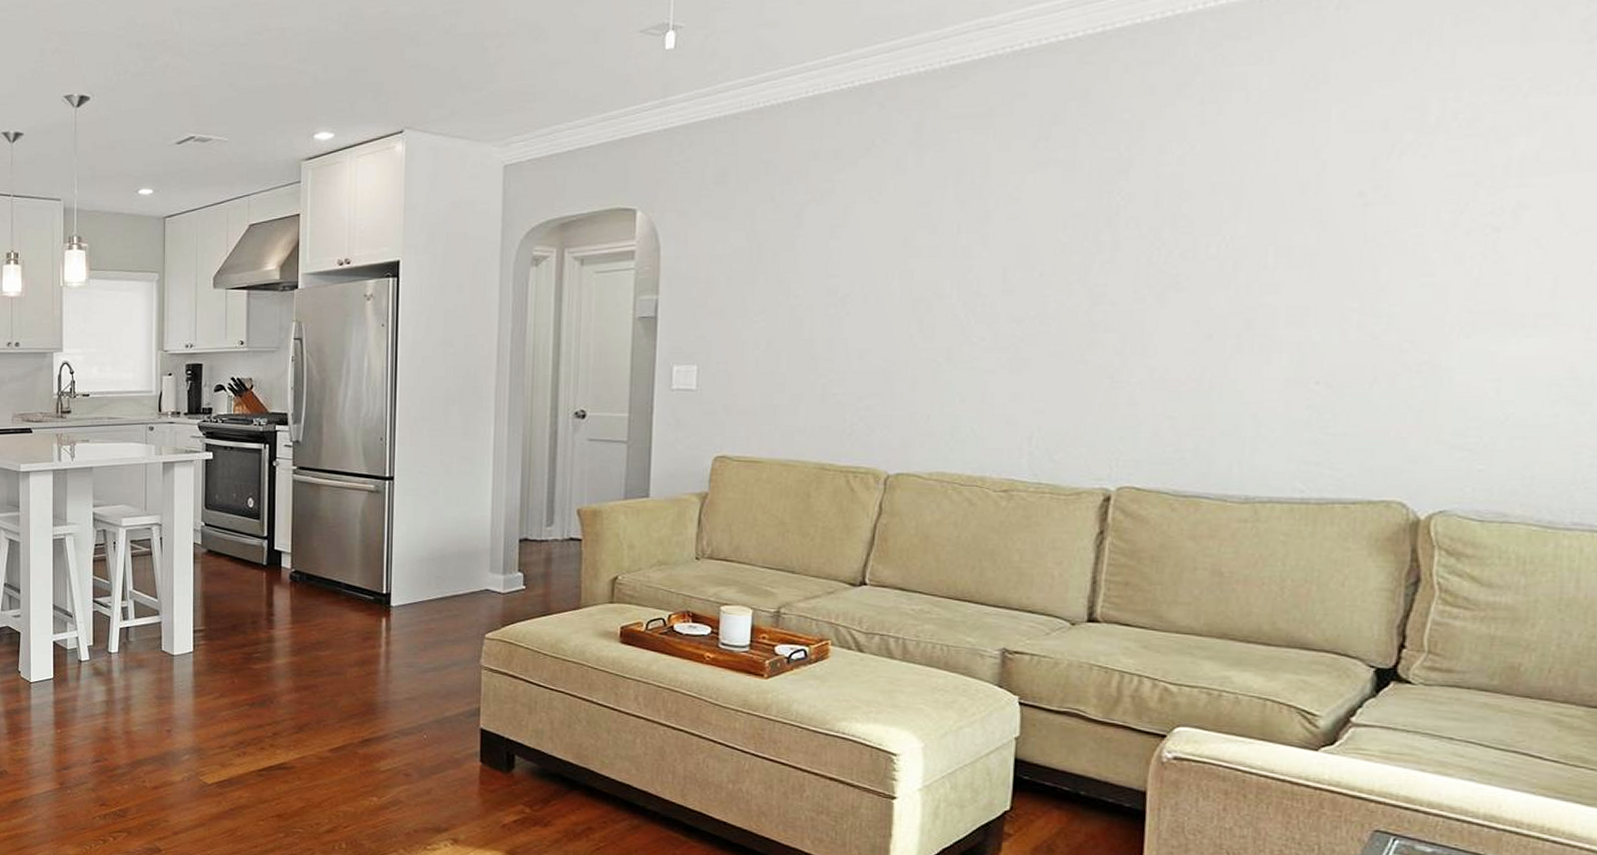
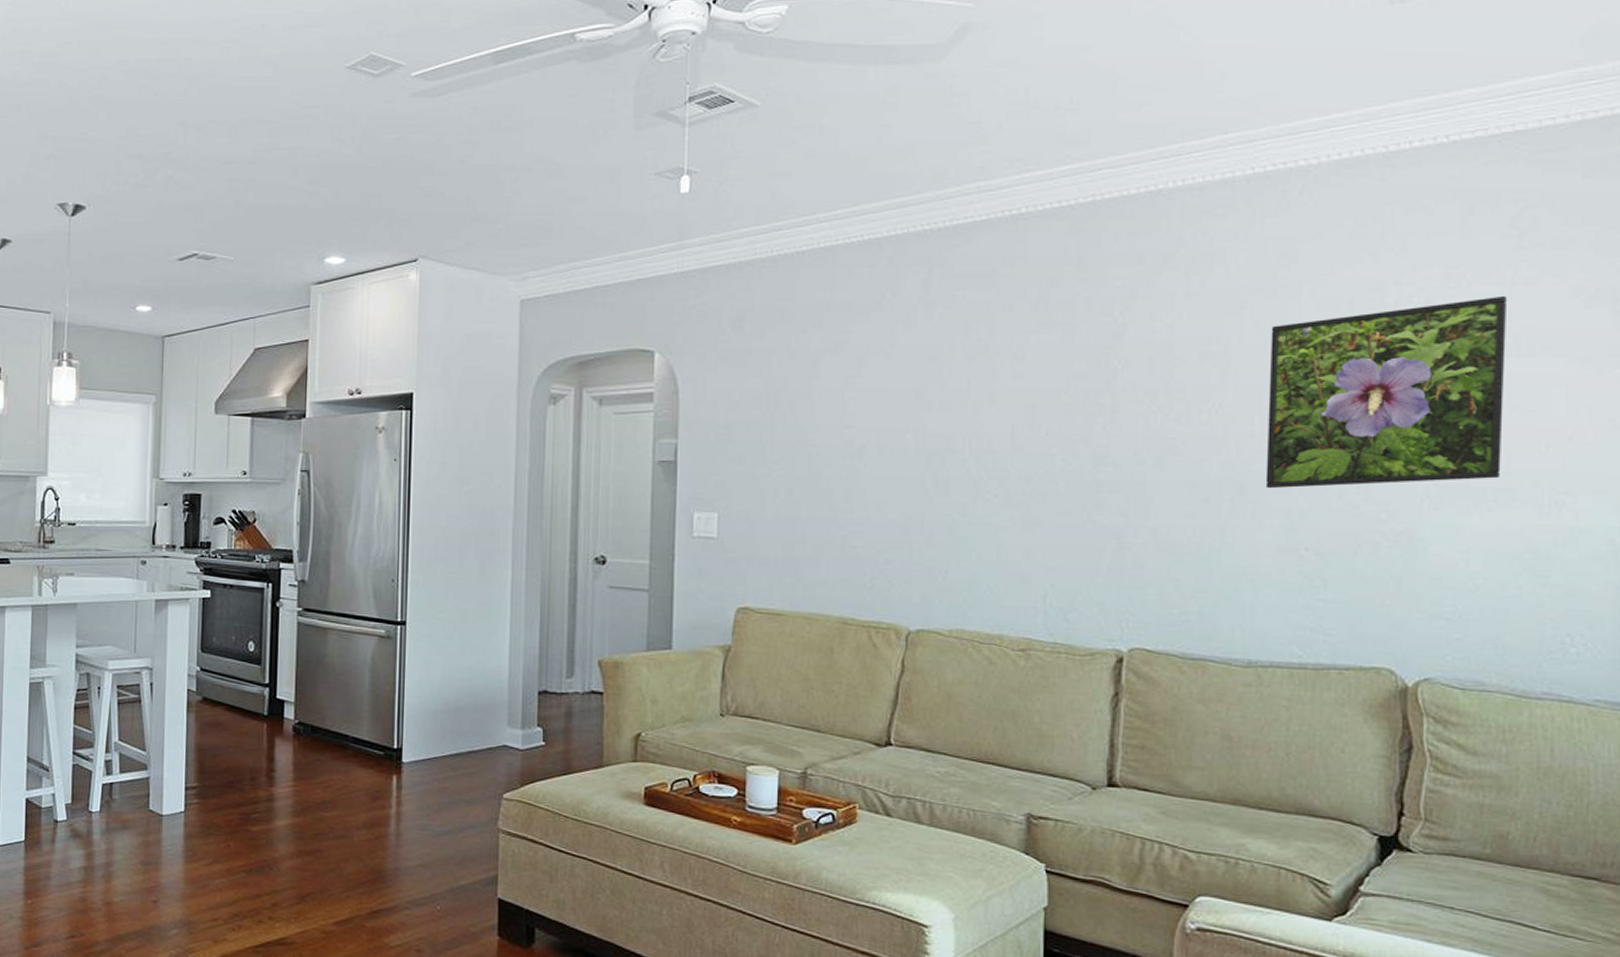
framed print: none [1276,106,1570,322] -> present [1265,295,1508,489]

